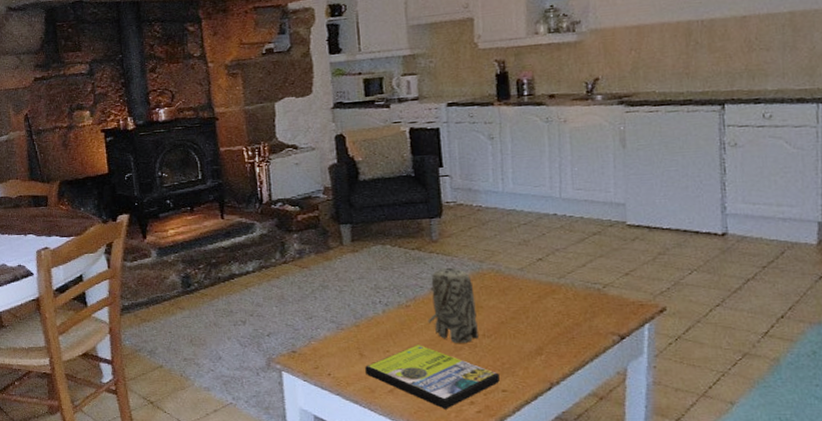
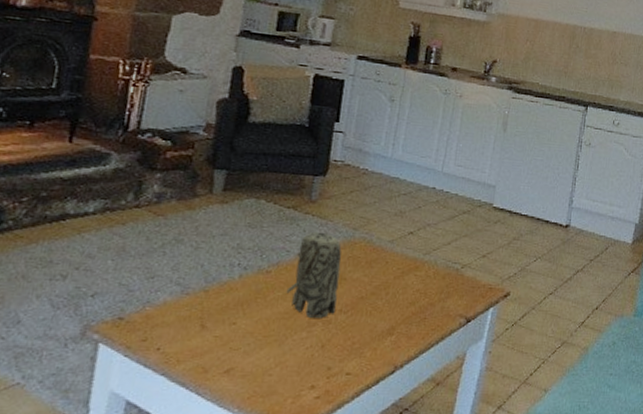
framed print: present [365,345,500,409] -> none [202,317,347,394]

